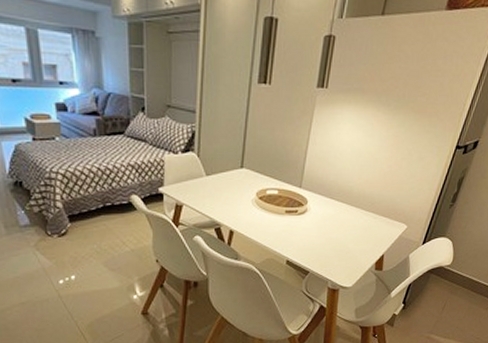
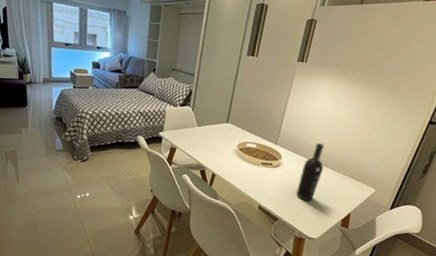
wine bottle: none [326,180,353,248] -> present [296,142,325,202]

